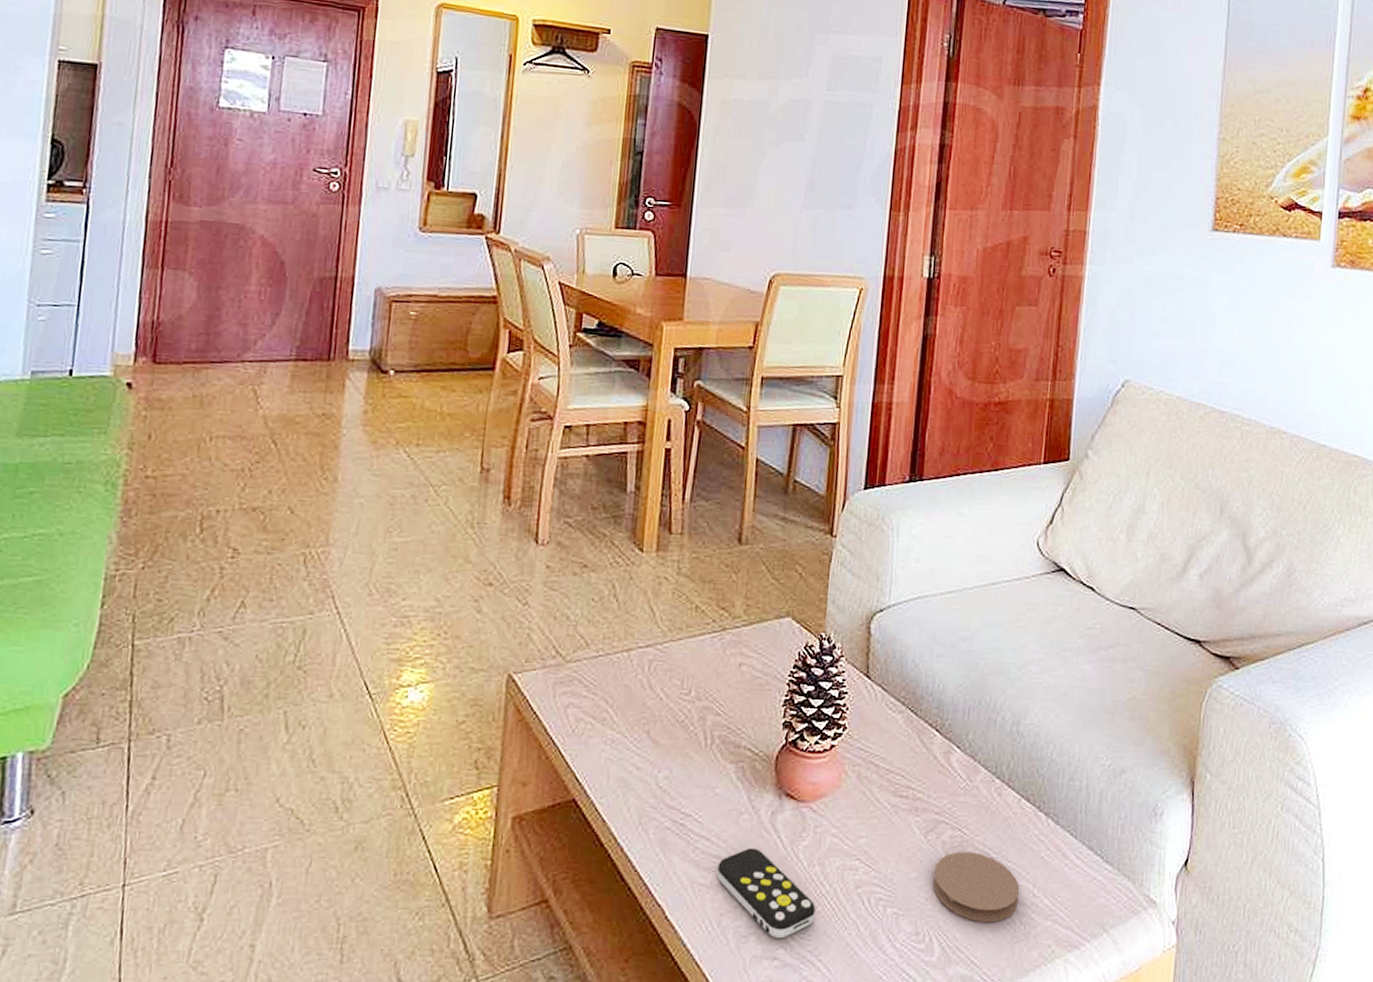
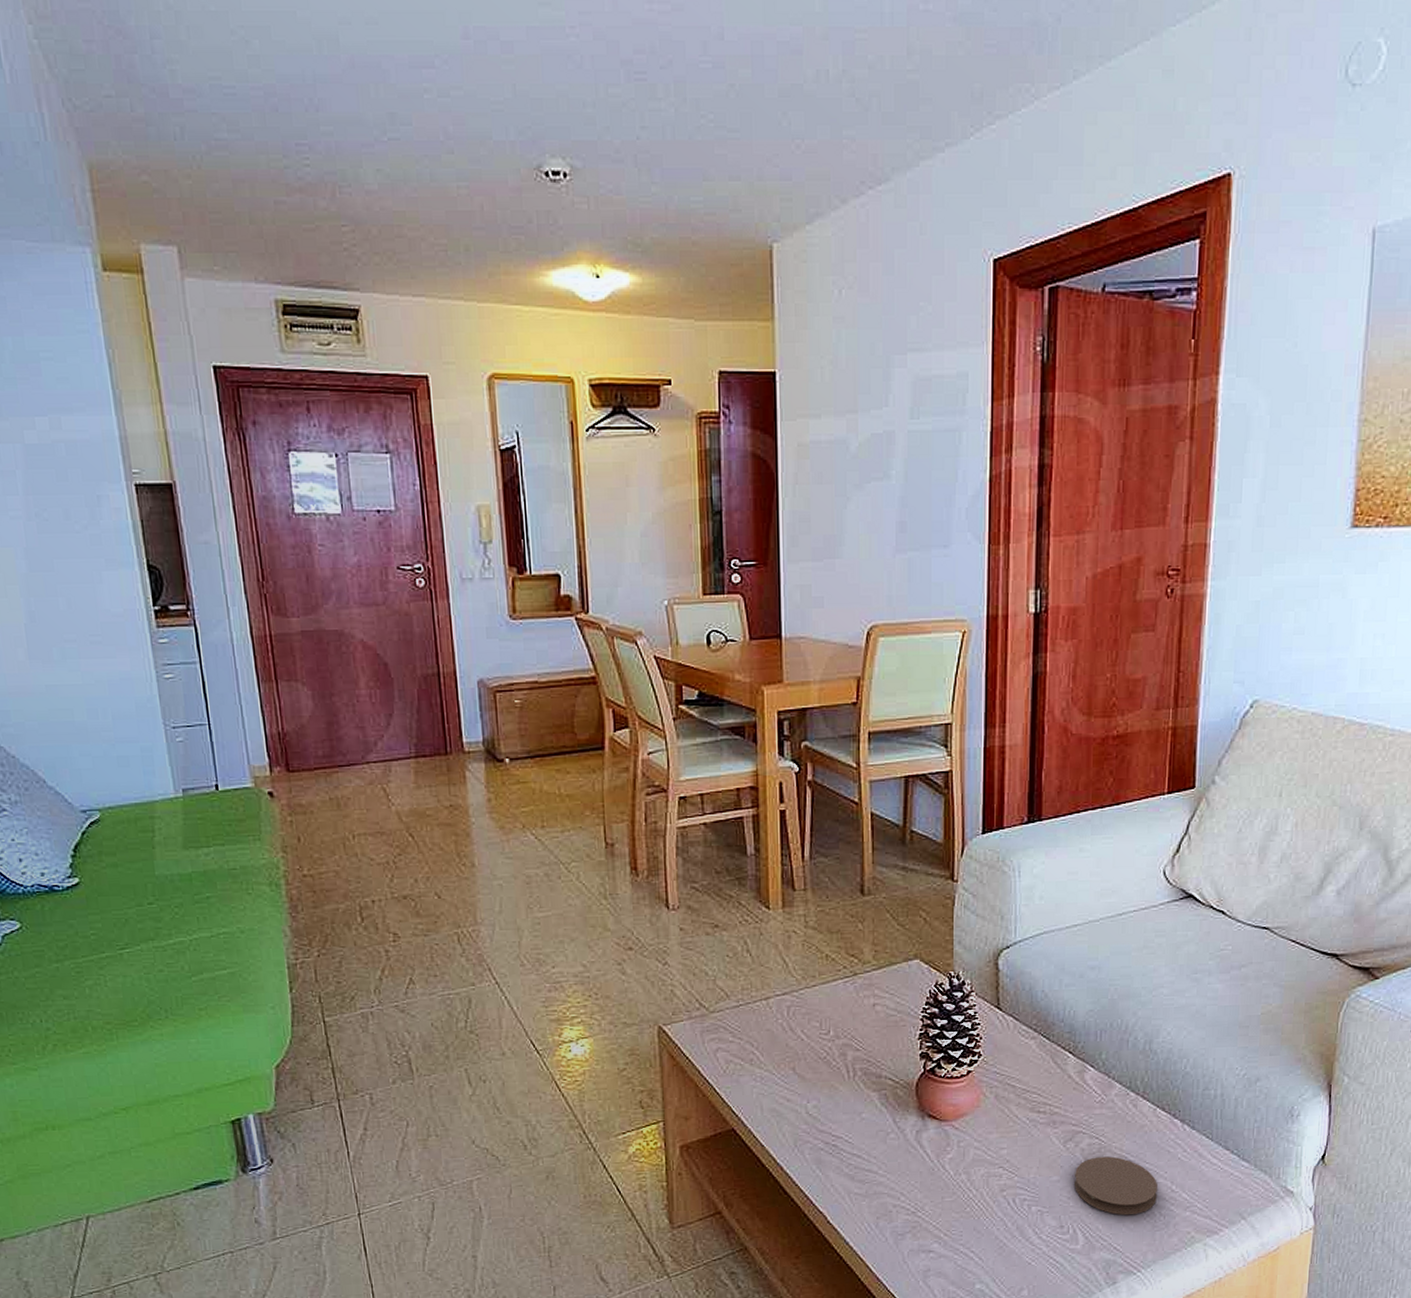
remote control: present [717,848,815,938] -> none [871,1162,964,1235]

